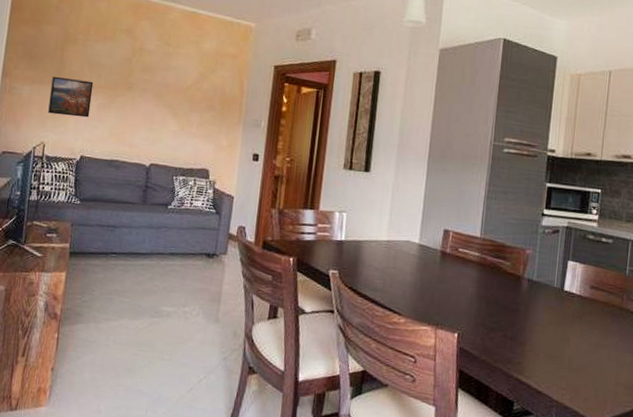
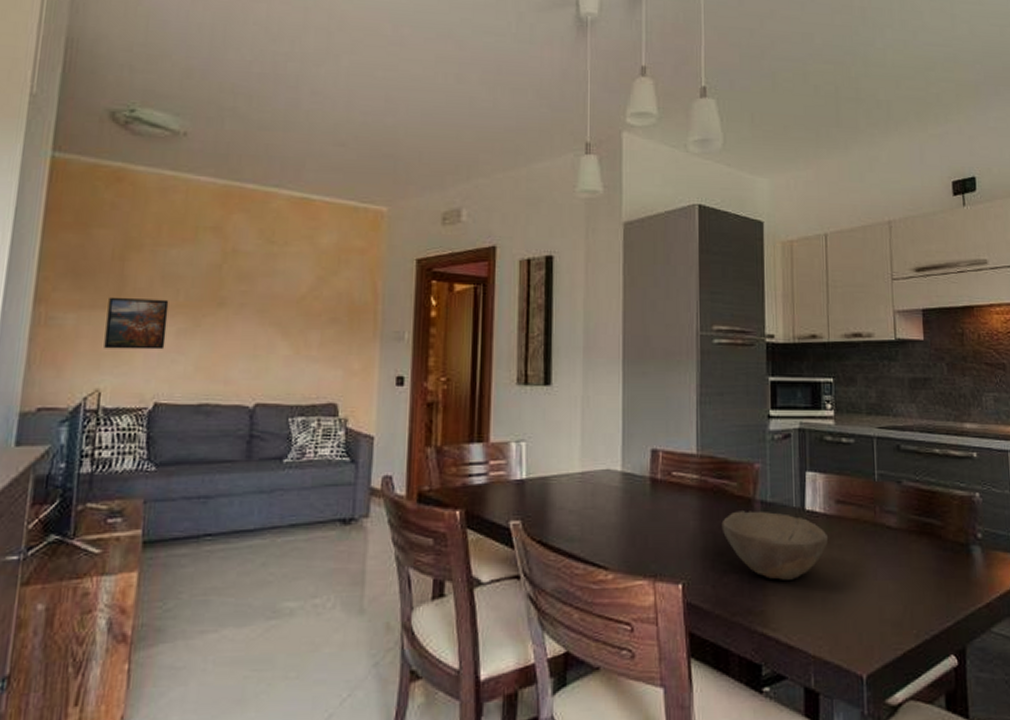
bowl: none [494,284,581,342] -> present [721,511,829,580]

